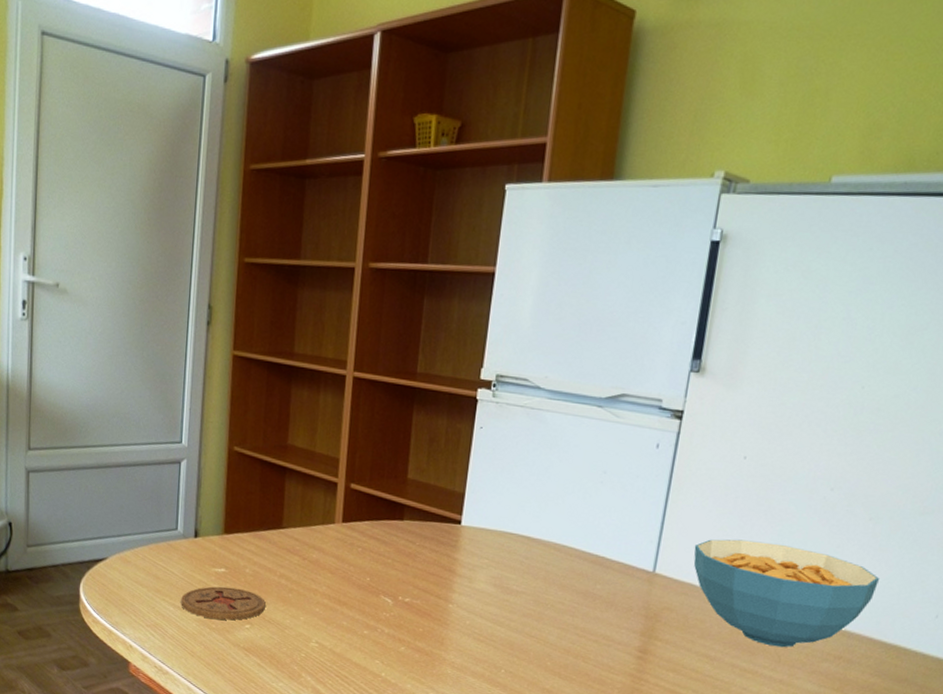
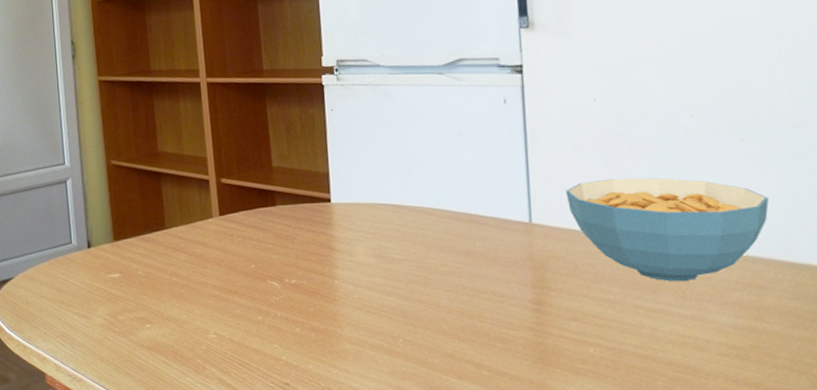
coaster: present [181,586,266,620] -> none [84,290,162,323]

